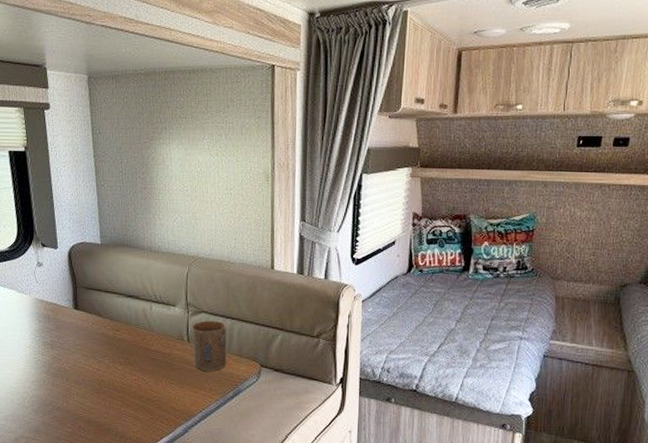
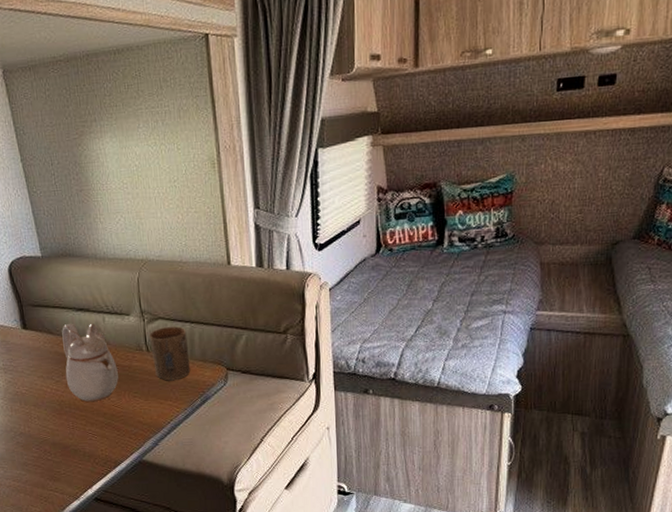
teapot: none [108,308,158,384] -> present [62,323,119,402]

